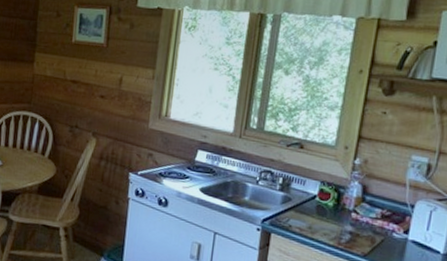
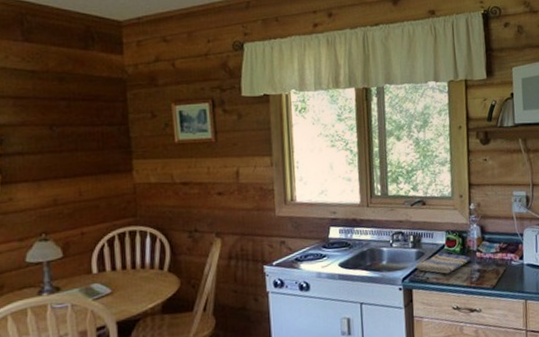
dish towel: none [279,202,344,228] -> present [415,252,471,274]

